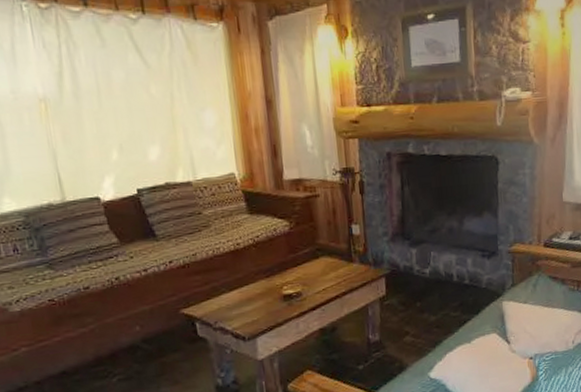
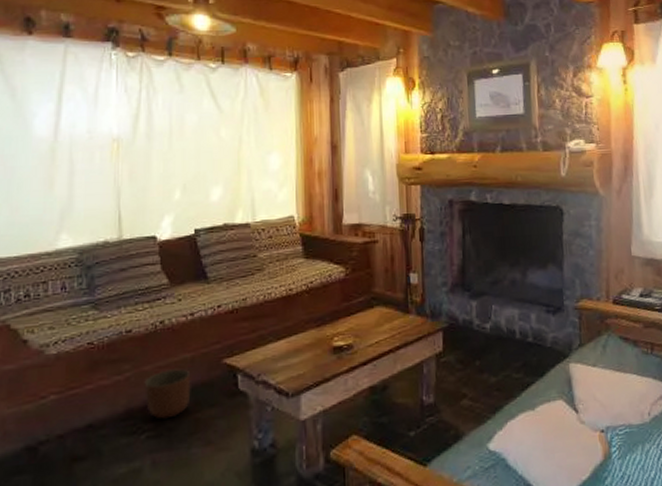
planter: none [108,319,154,365] -> present [144,368,191,419]

